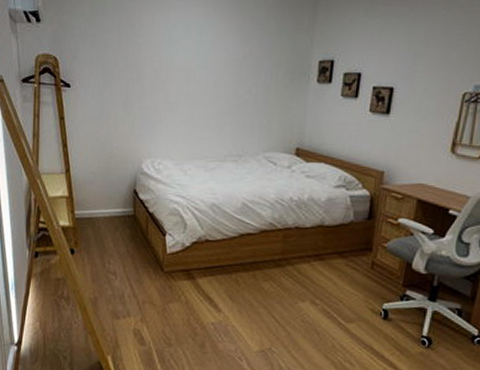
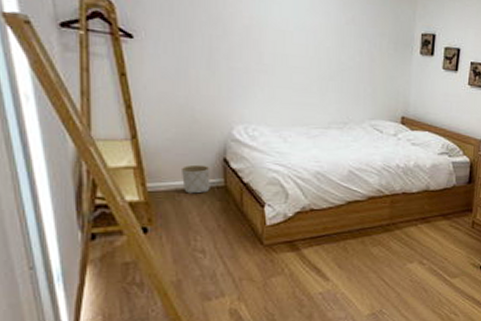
planter: none [101,195,123,221] -> present [182,164,210,194]

